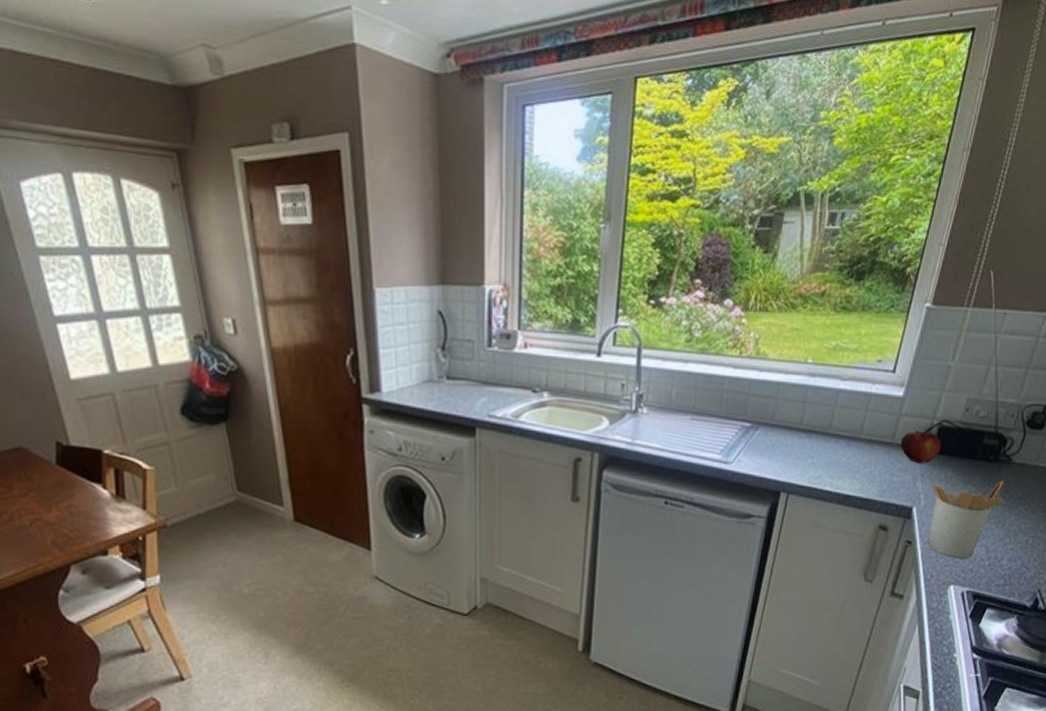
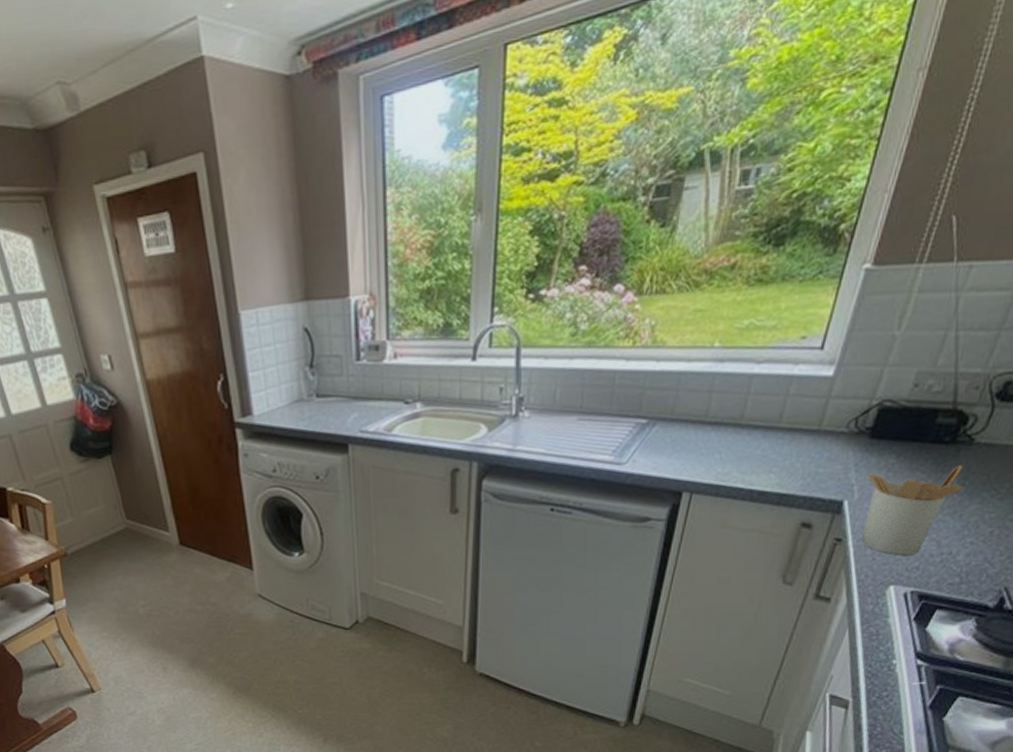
fruit: present [900,430,941,463] -> none [828,413,881,451]

